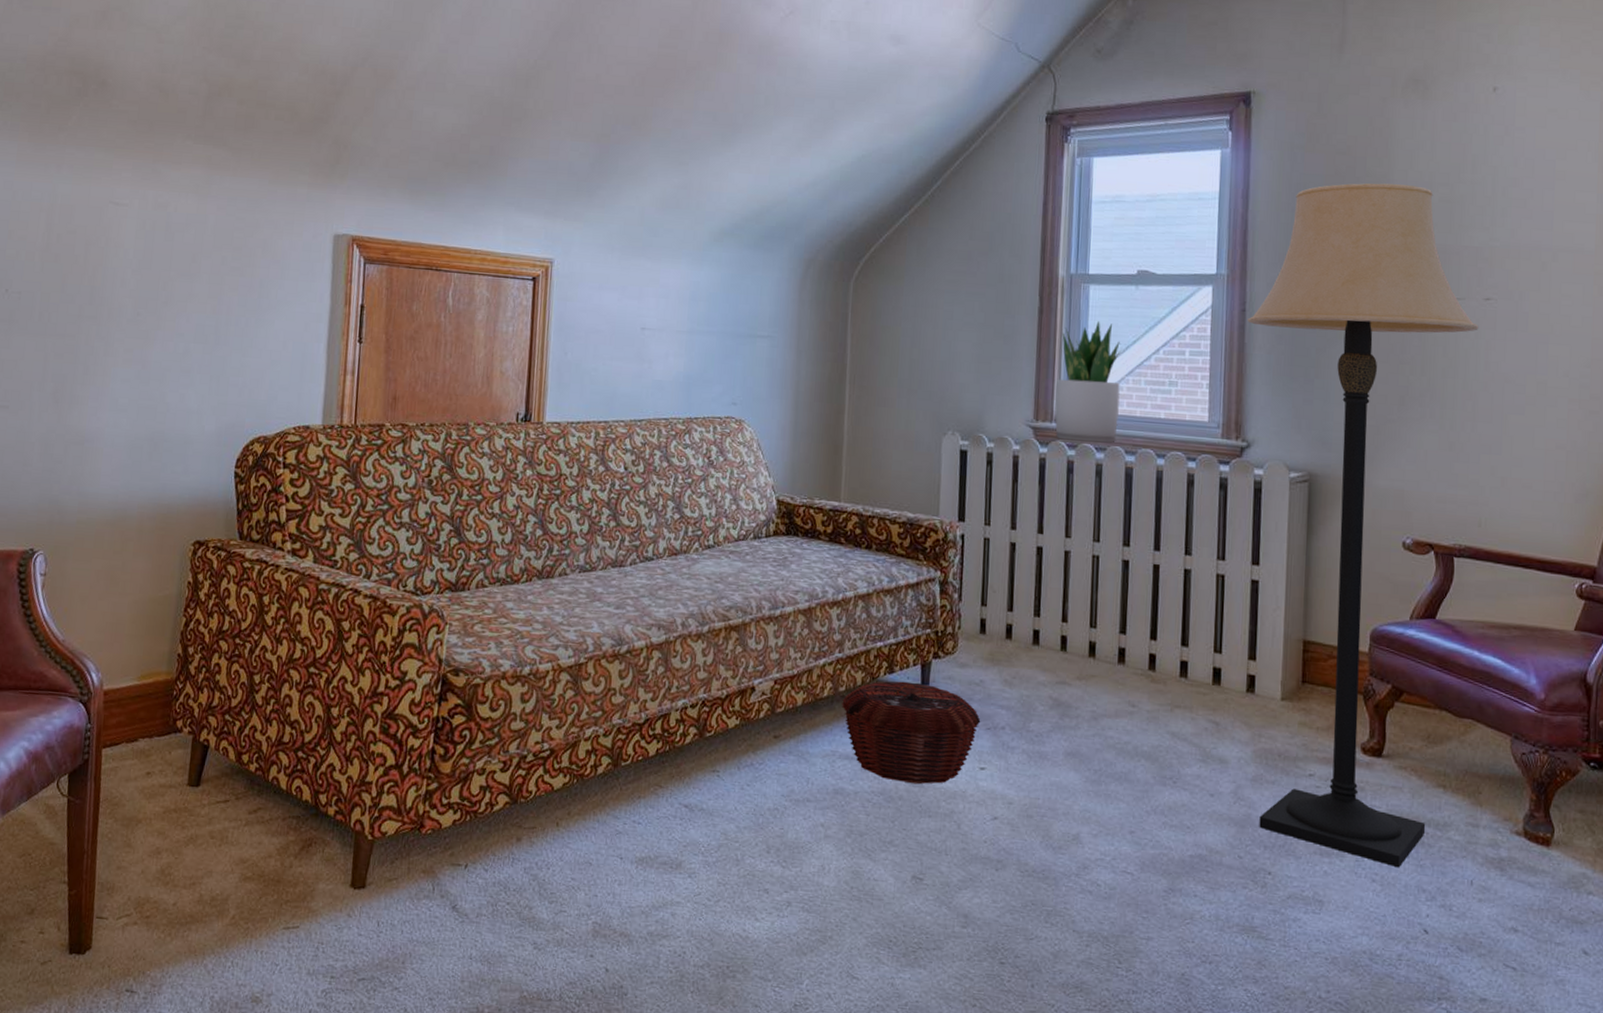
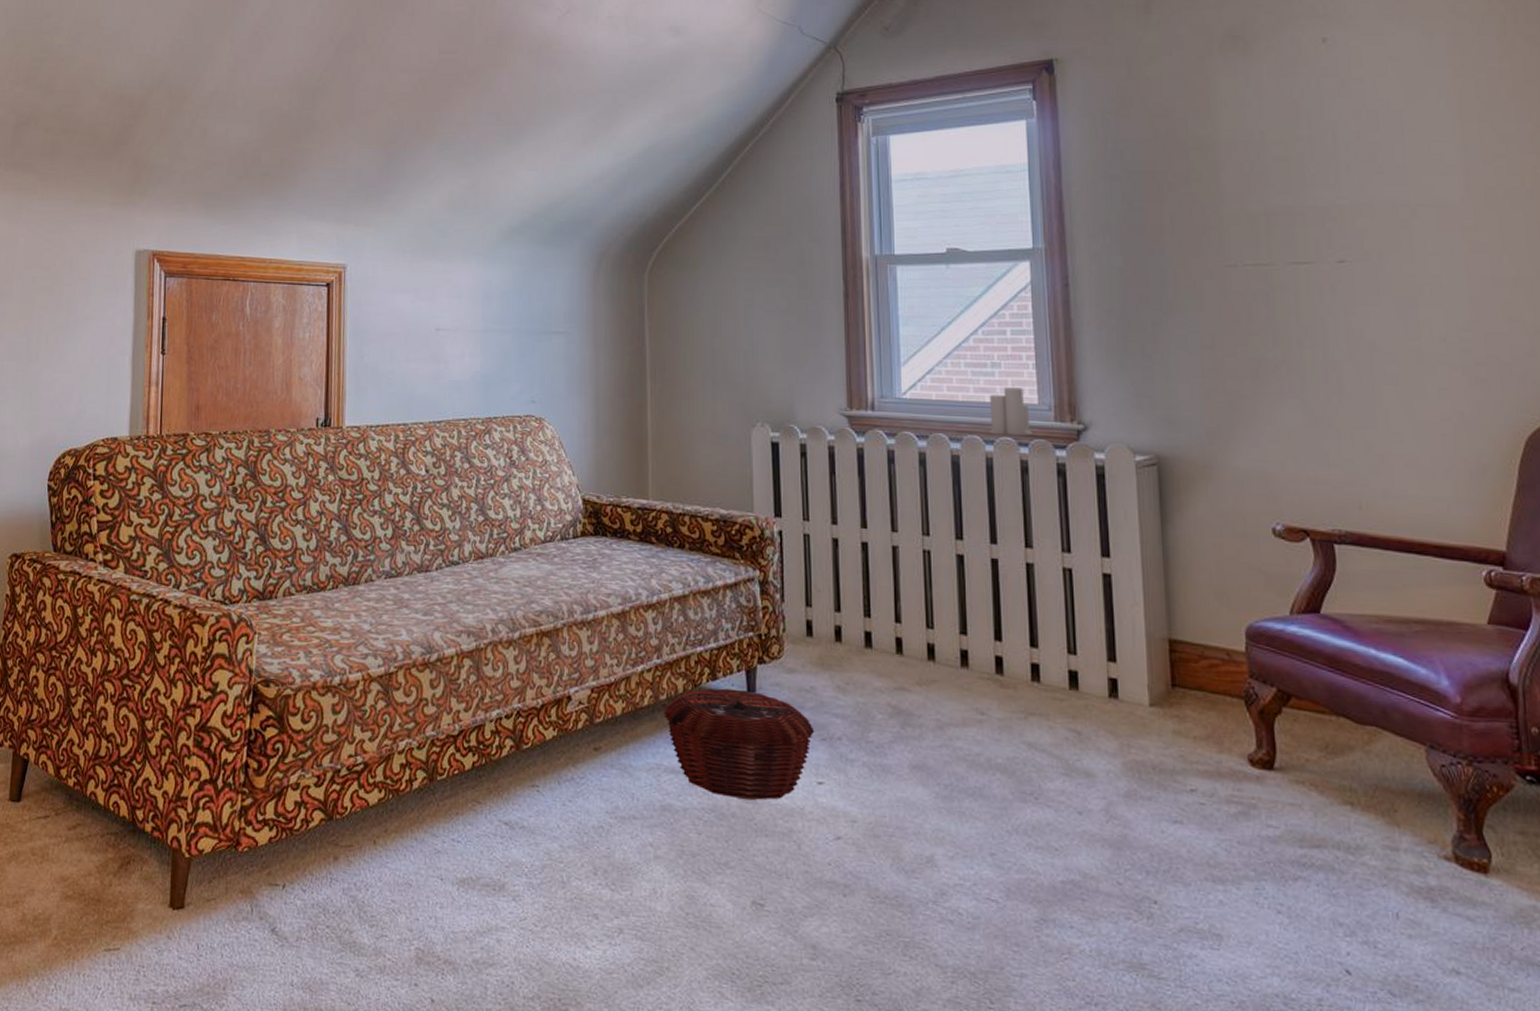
planter: present [1055,321,1122,444] -> none [869,303,939,431]
candle: none [1161,403,1202,451] -> present [988,385,1034,436]
lamp: present [1248,183,1479,868] -> none [1072,145,1335,898]

